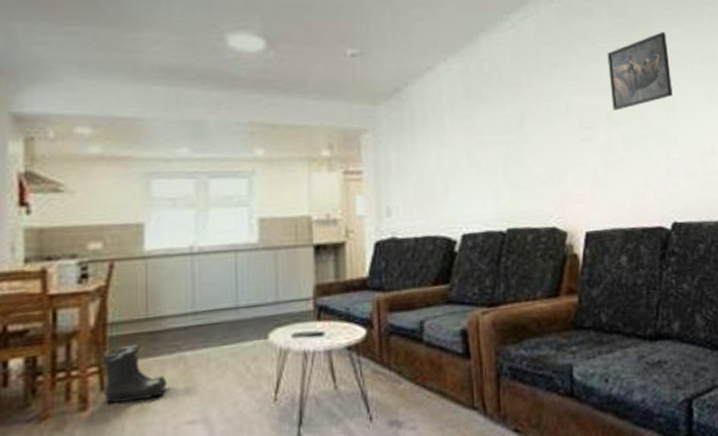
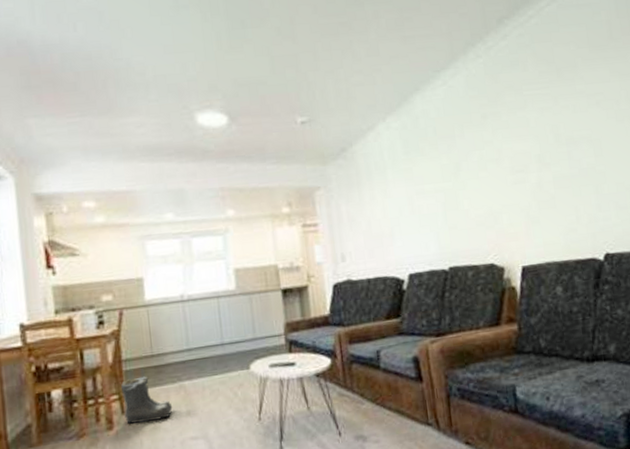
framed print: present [607,32,673,111] -> none [534,75,600,154]

